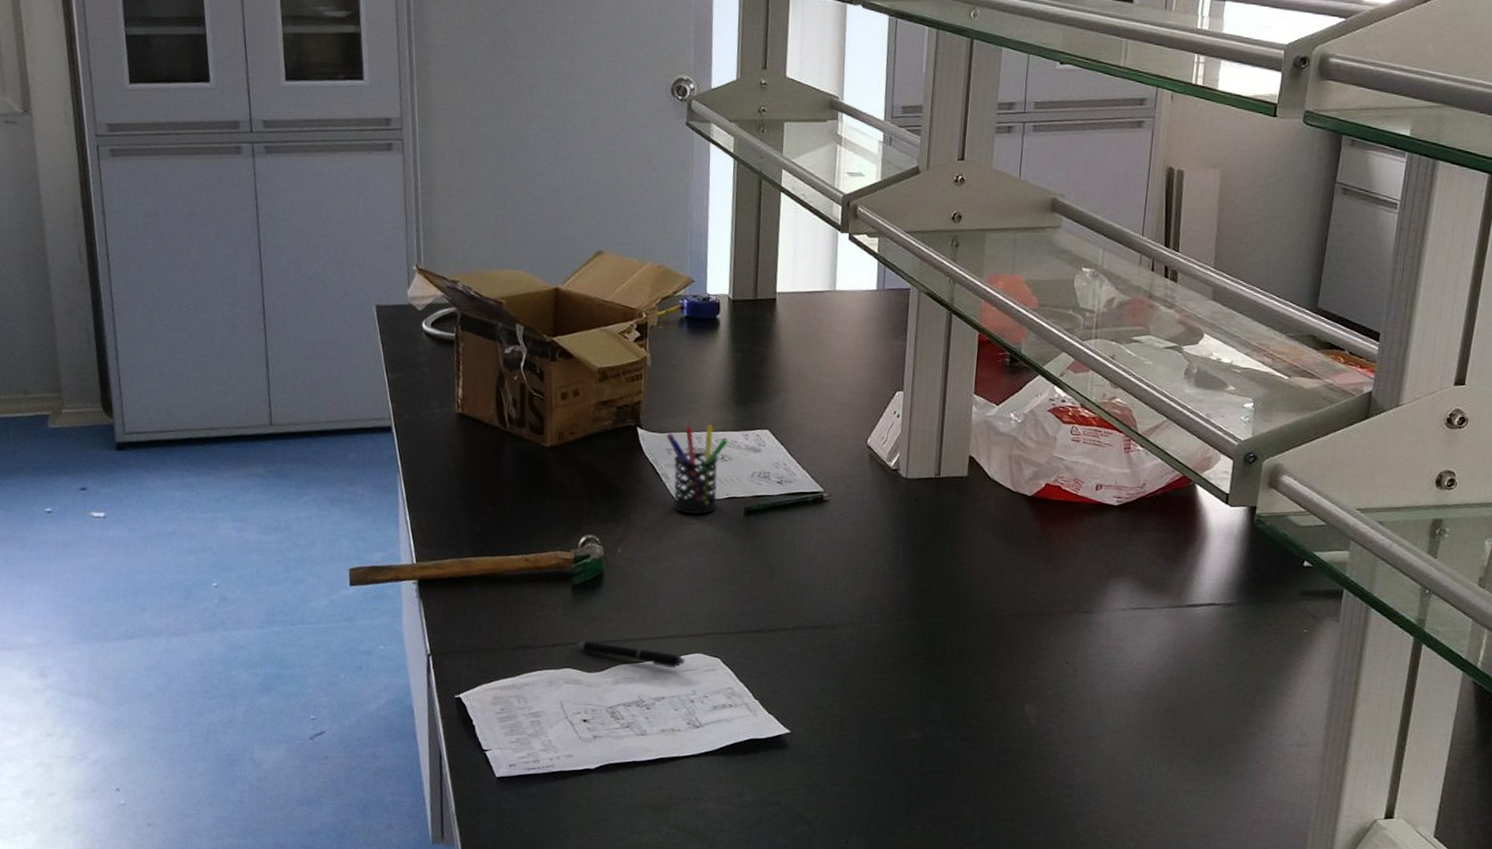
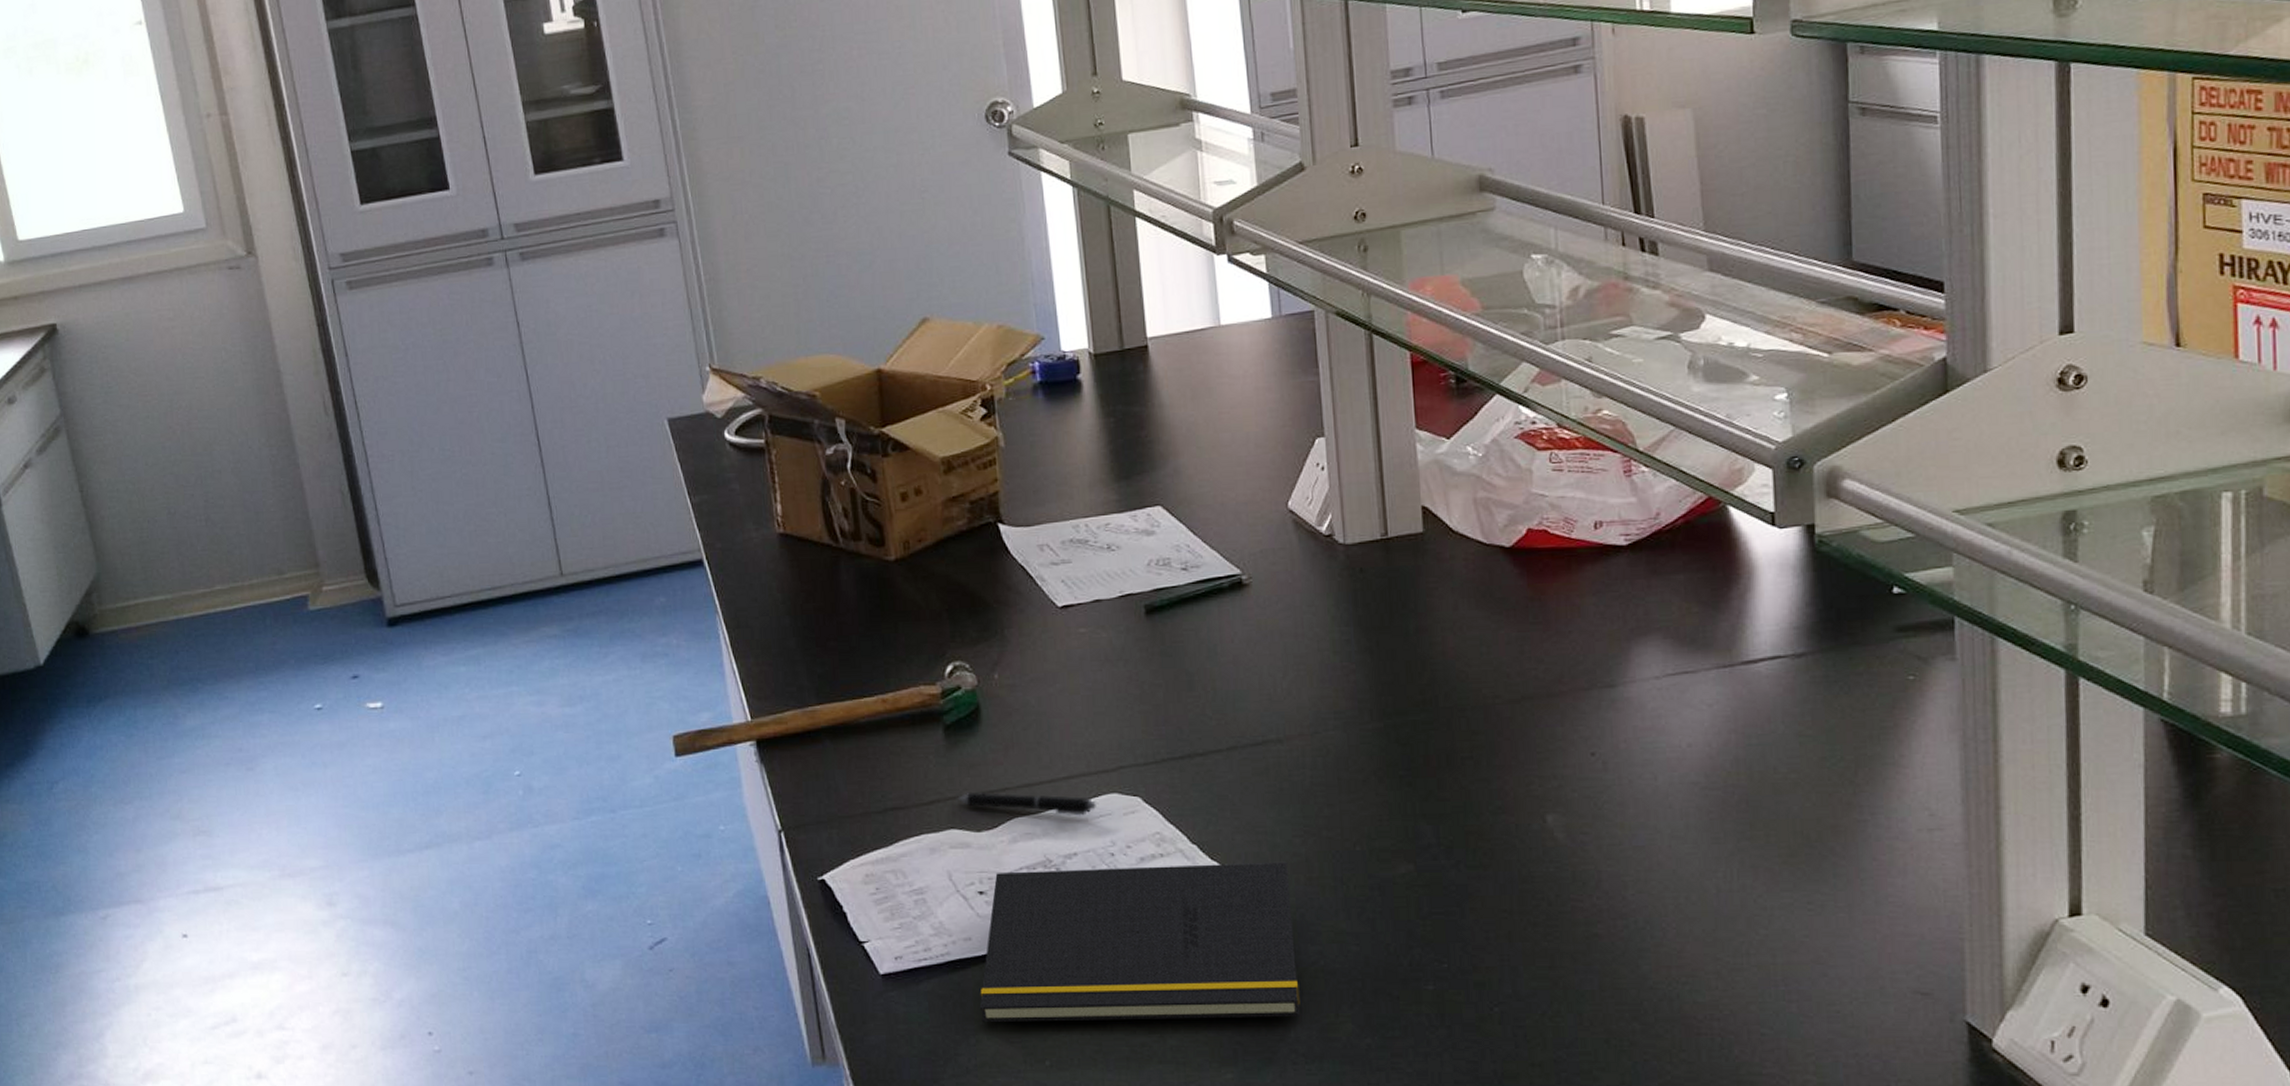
notepad: none [572,706,826,840] -> present [979,861,1301,1023]
pen holder: present [666,424,728,515] -> none [1035,508,1113,622]

